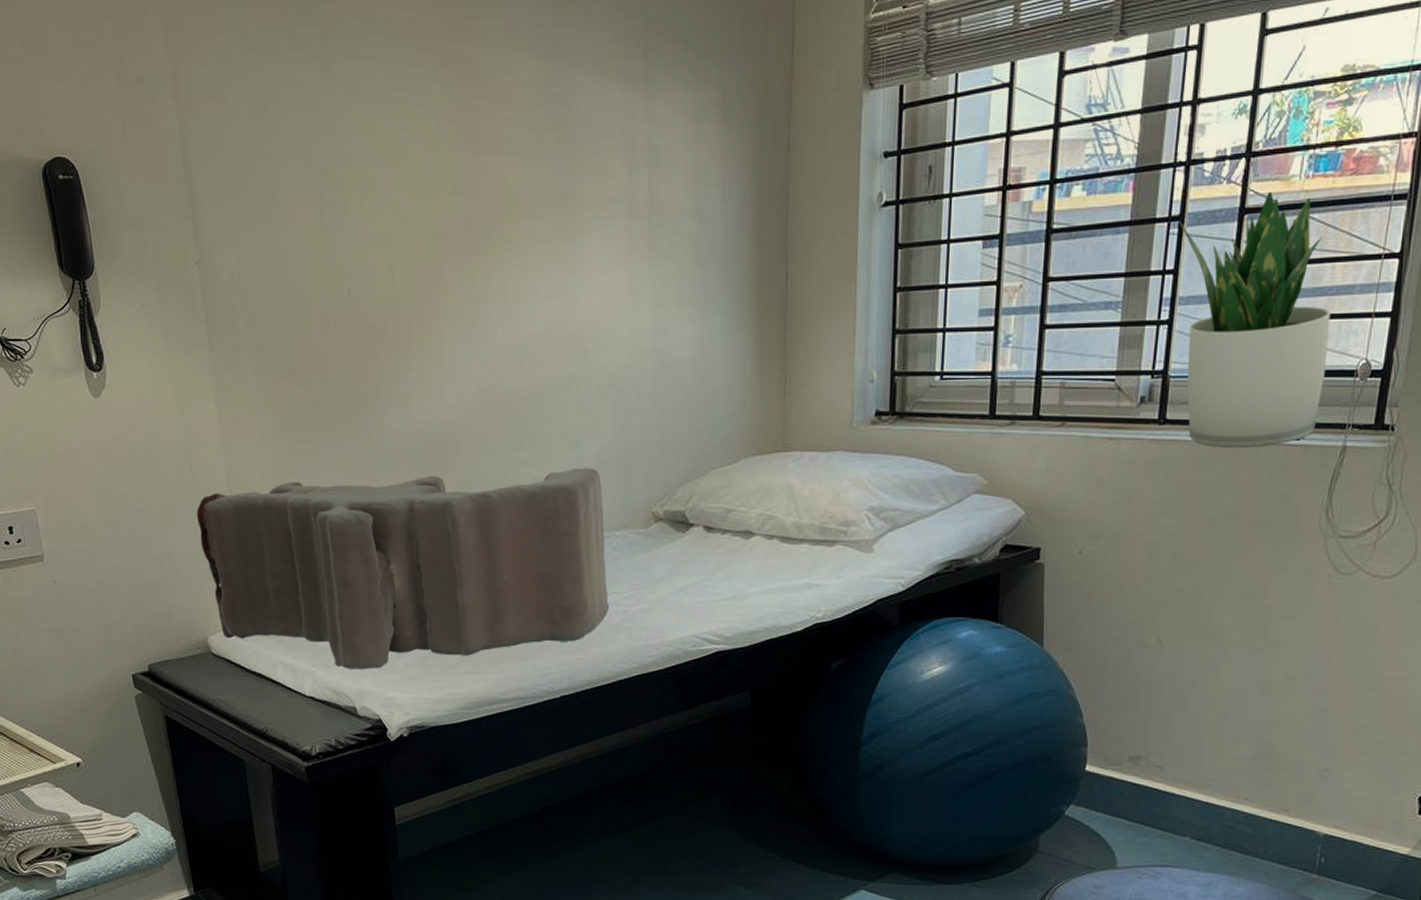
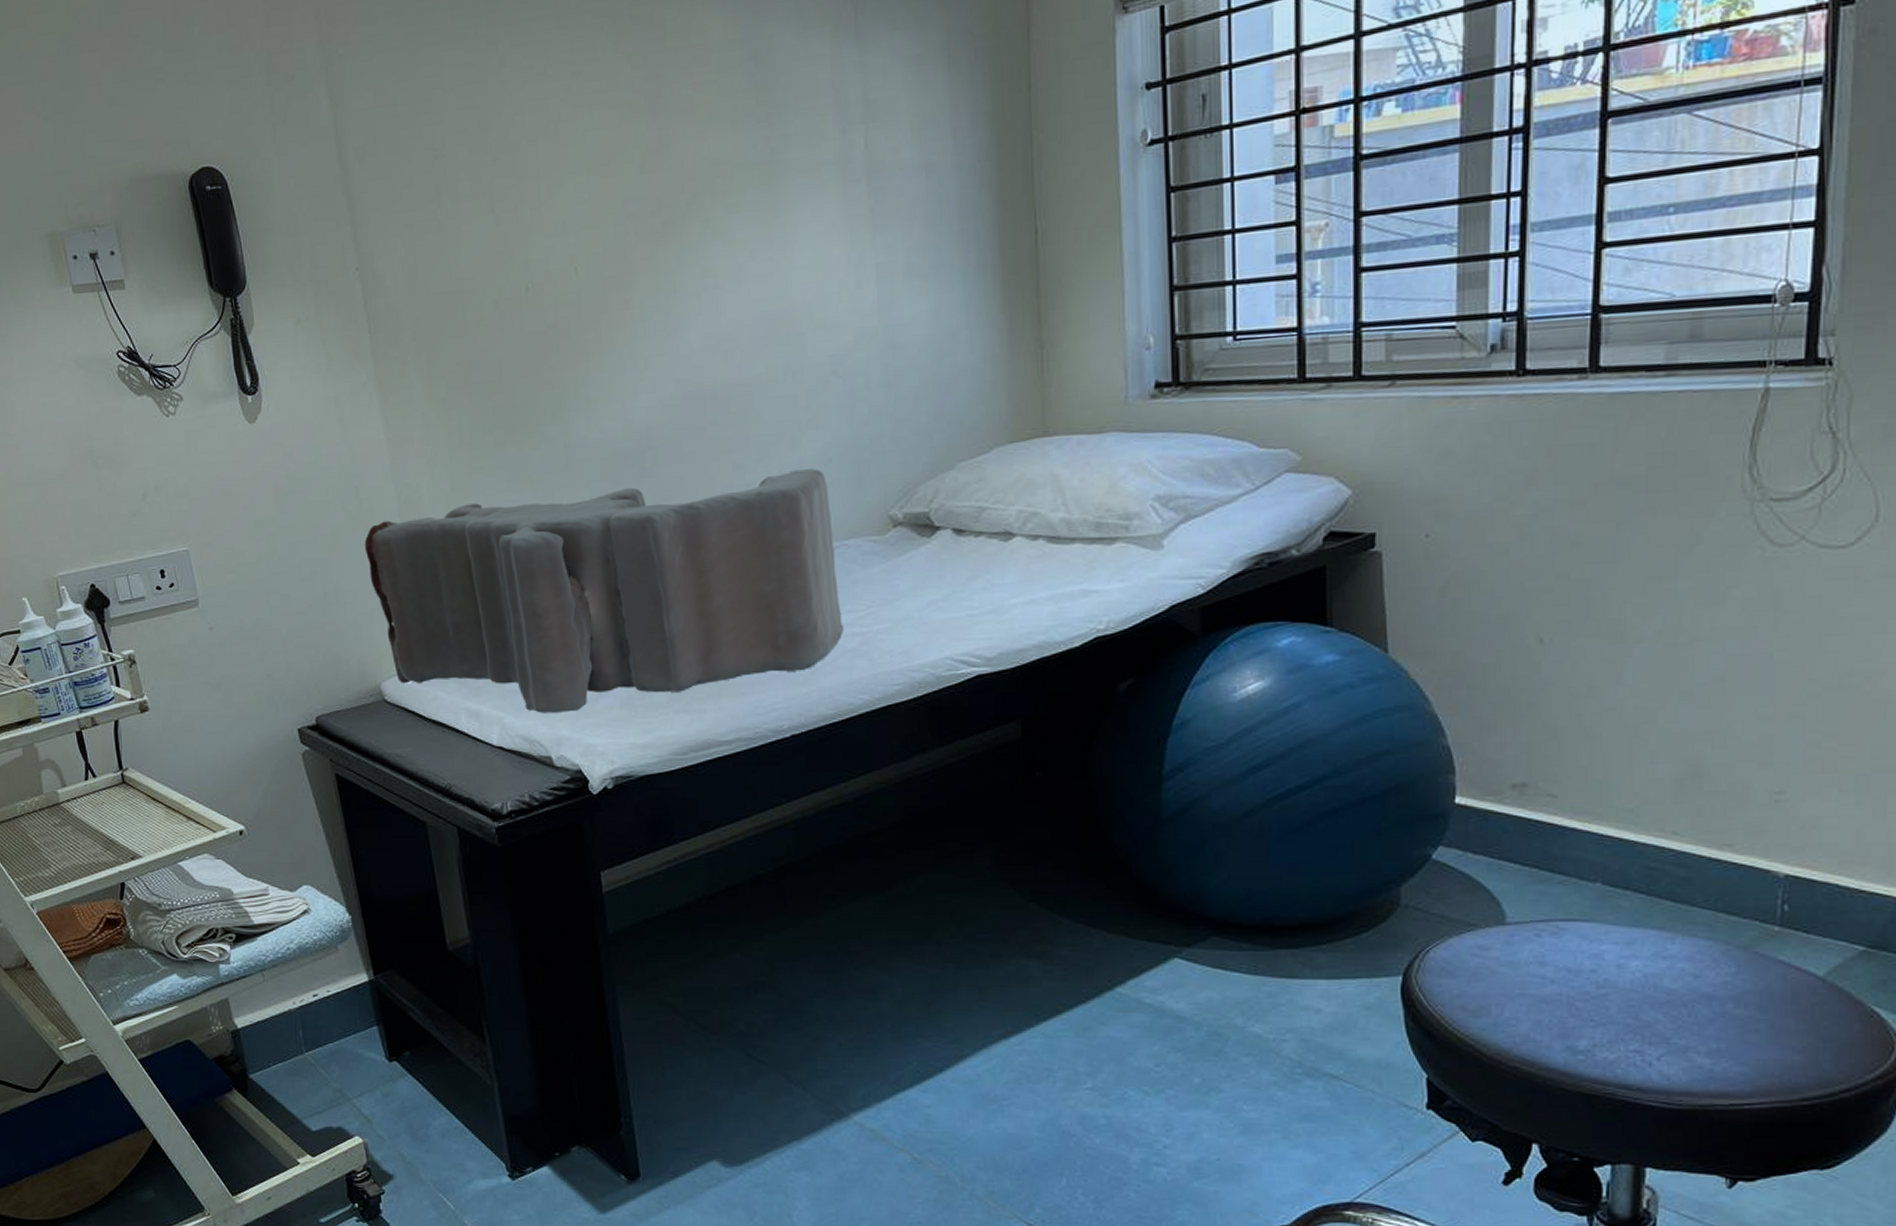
planter: present [1179,192,1331,448] -> none [1523,90,1734,400]

